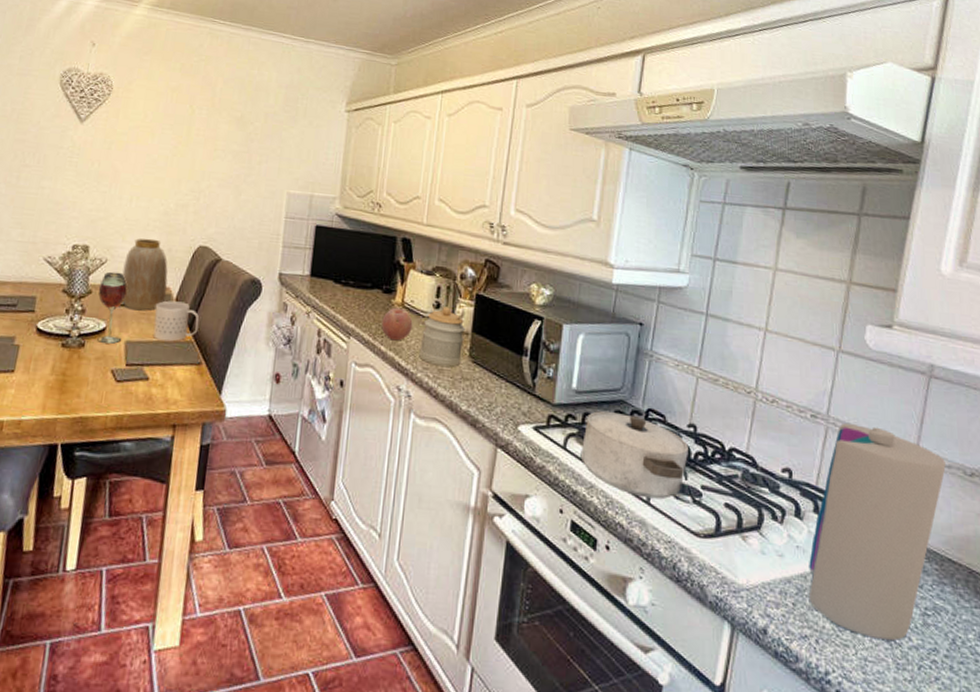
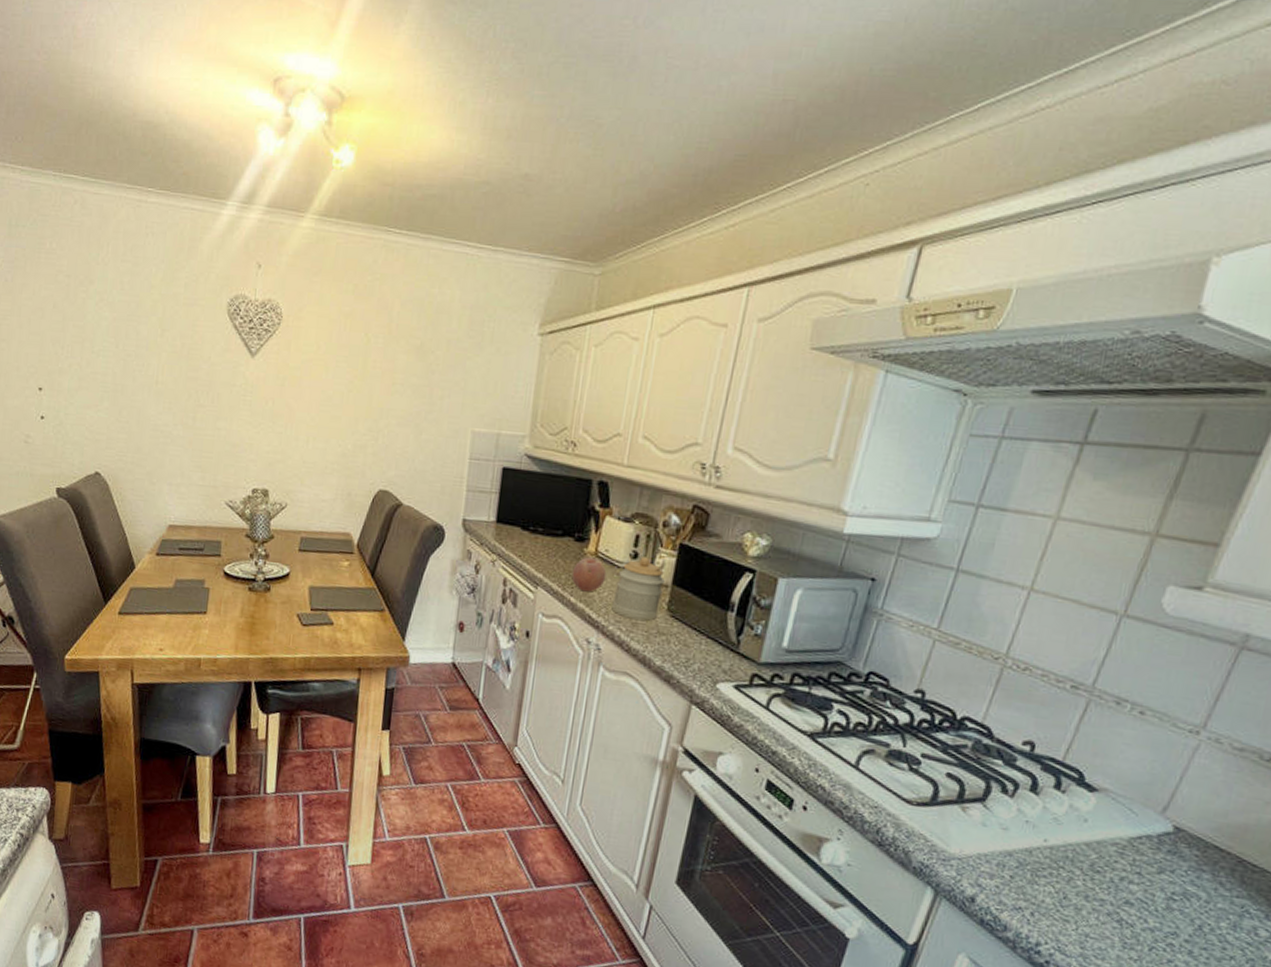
wineglass: present [97,271,128,344] -> none [280,516,309,589]
vase: present [122,238,168,311] -> none [303,481,348,557]
mug: present [153,300,200,342] -> none [335,546,382,589]
cooking pot: present [580,411,688,500] -> none [784,671,912,765]
paper towel holder: present [809,423,946,641] -> none [1031,696,1238,921]

